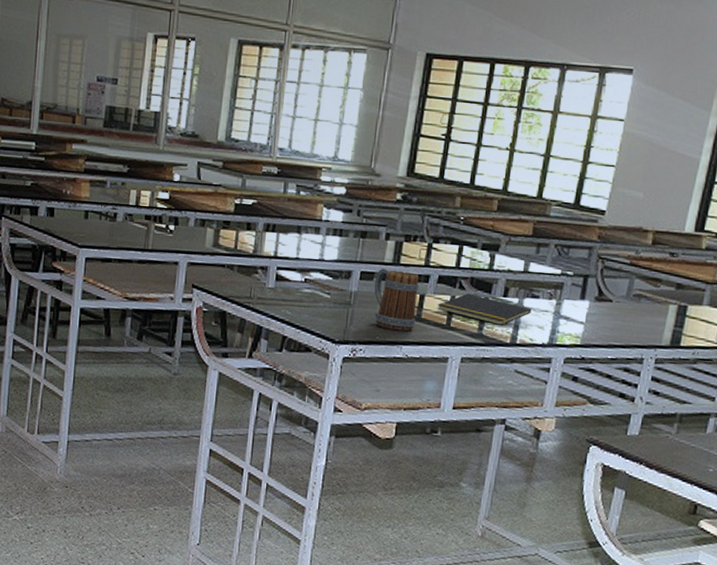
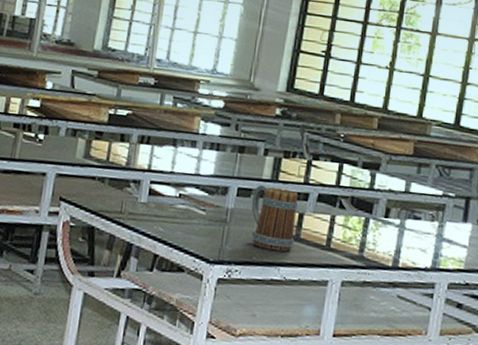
notepad: present [436,293,532,325] -> none [316,213,413,248]

